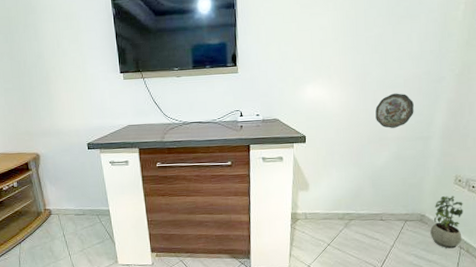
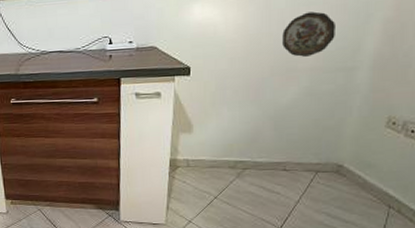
potted plant: present [430,196,463,249] -> none [349,142,397,208]

